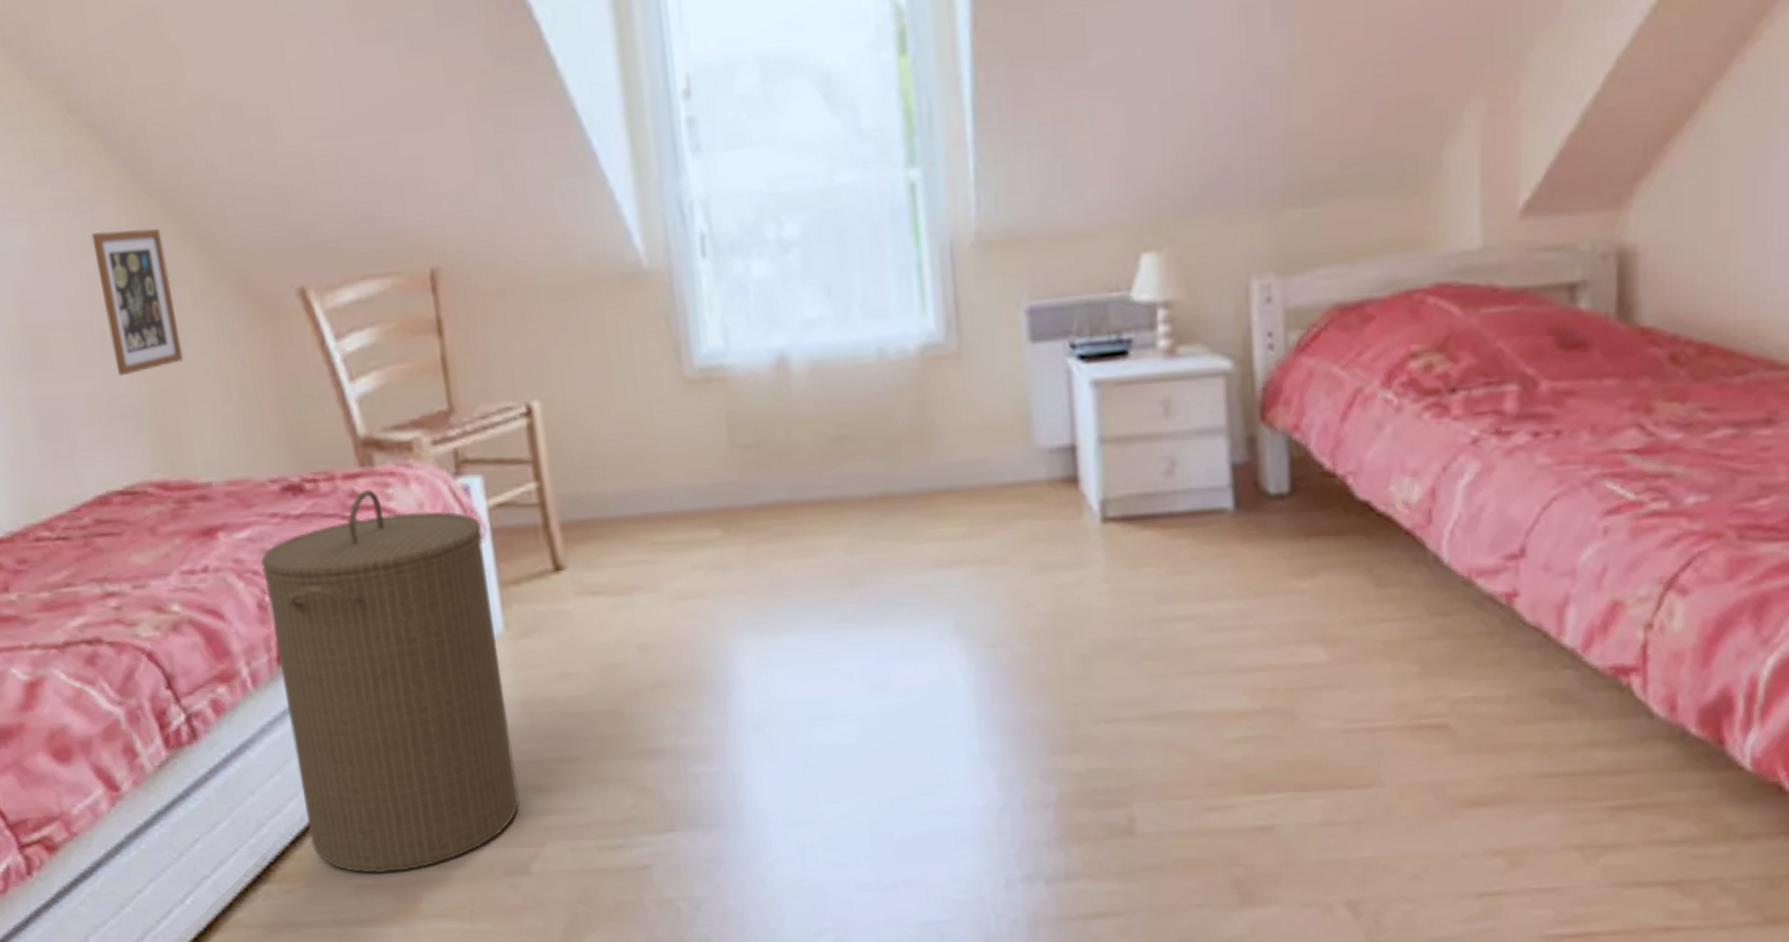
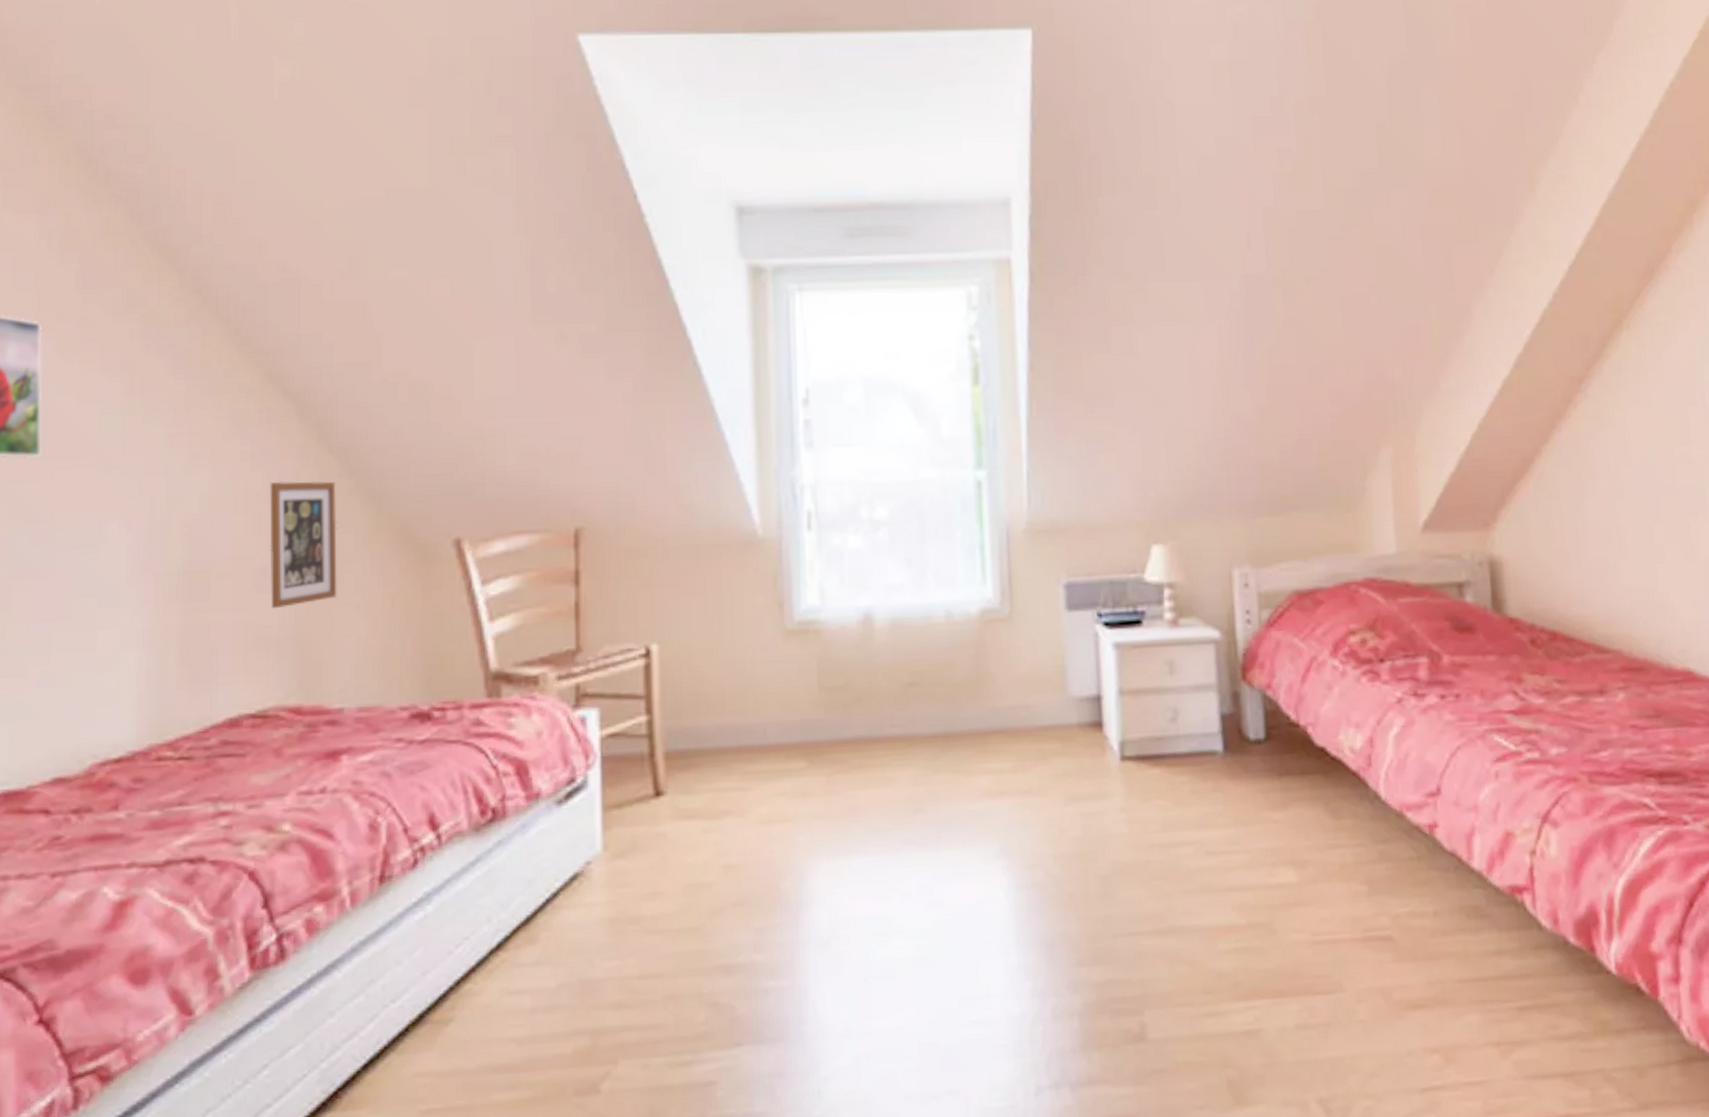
laundry hamper: present [261,489,521,874] -> none [379,718,599,1098]

